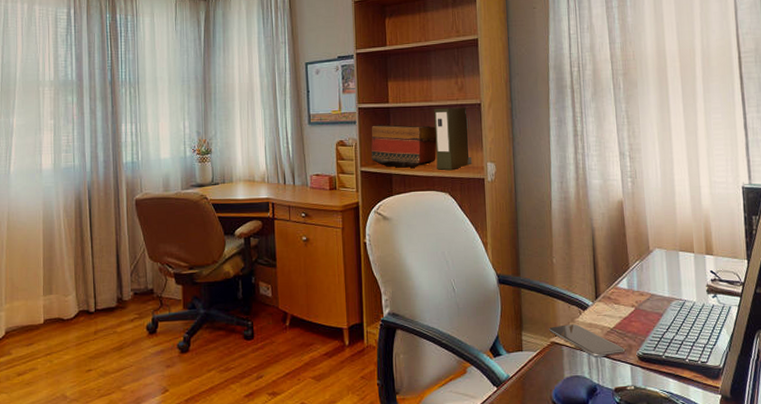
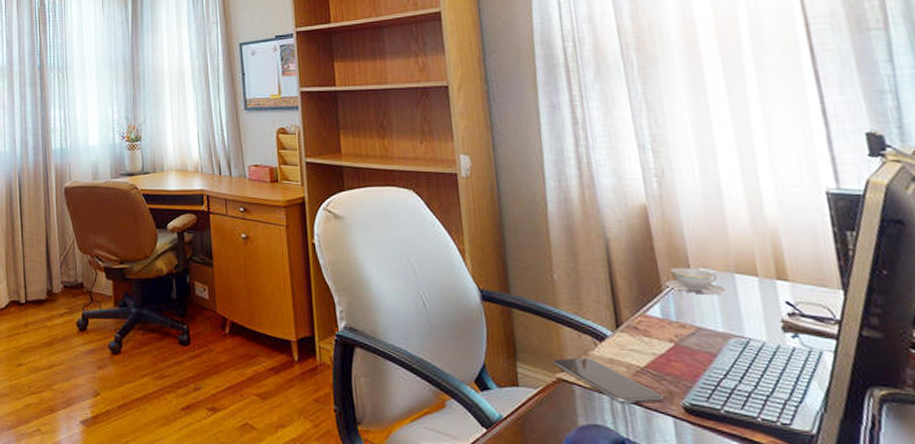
decorative box: present [371,125,437,168] -> none [316,110,396,159]
binder: present [434,107,472,171] -> none [390,90,441,164]
teacup: none [632,248,672,269] -> present [665,267,726,295]

